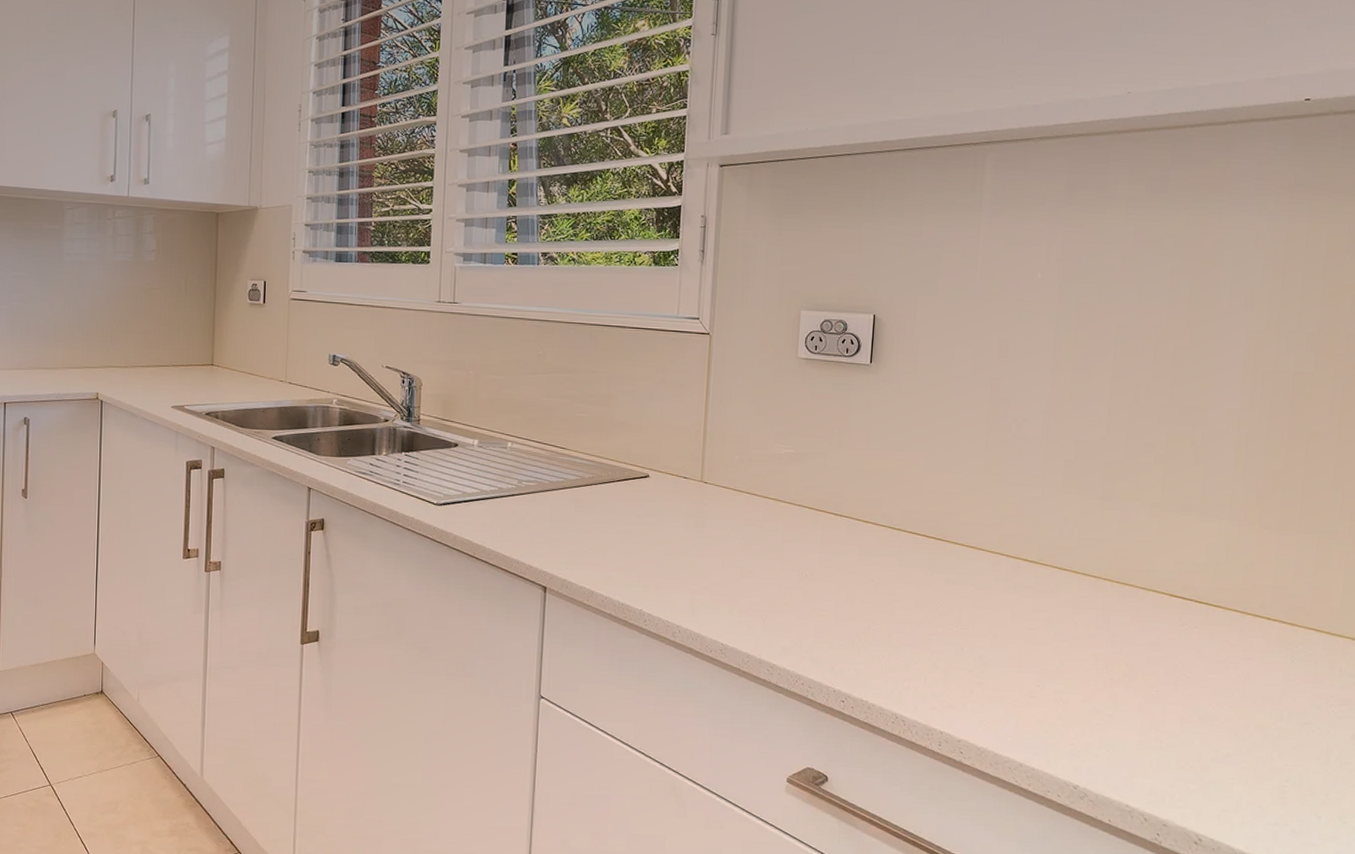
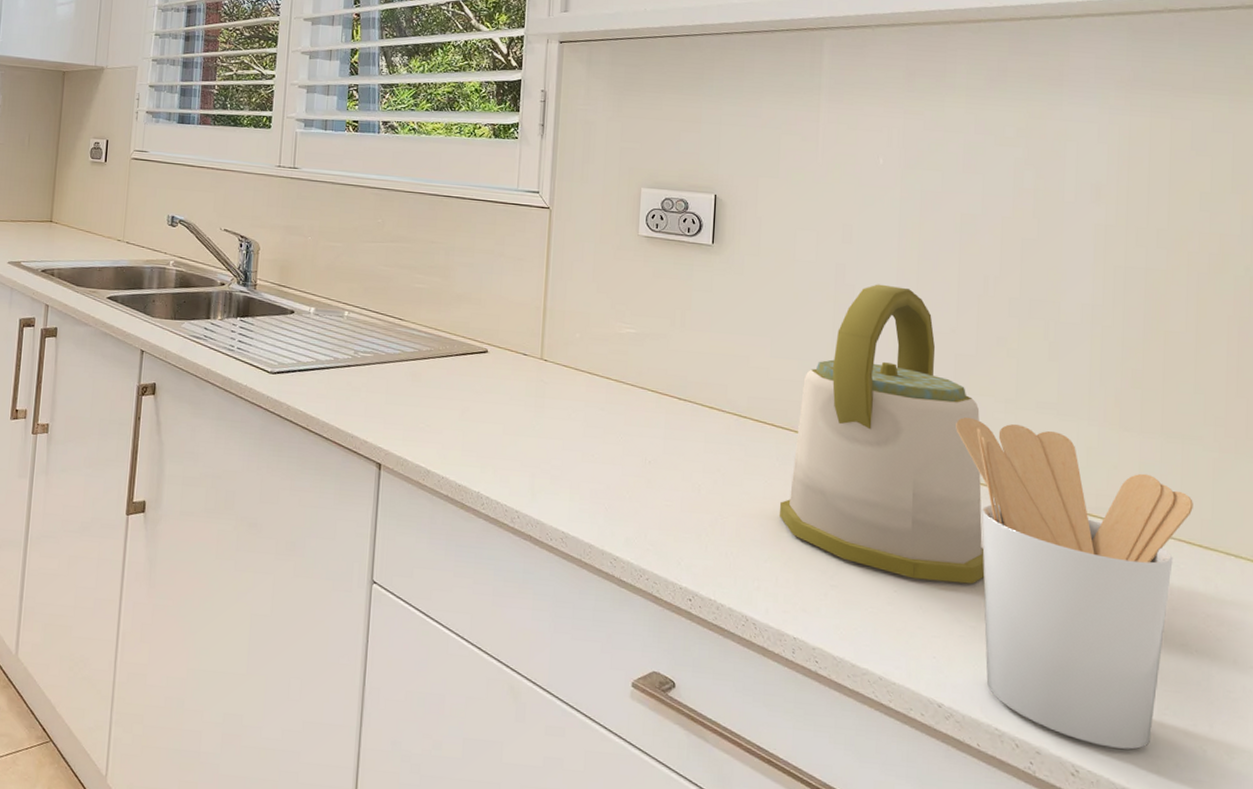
kettle: none [929,397,1126,677] -> present [779,284,985,584]
utensil holder: none [1101,521,1325,819] -> present [956,417,1193,750]

